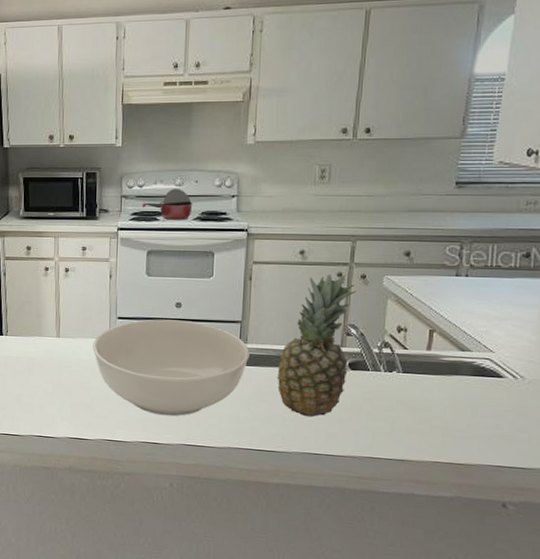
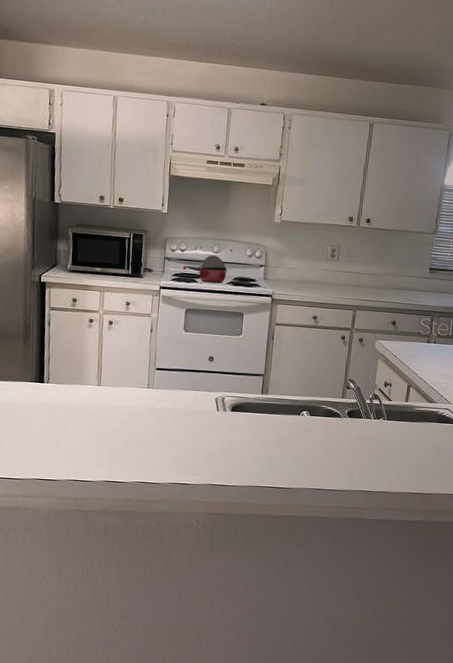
bowl: present [93,319,250,417] -> none [131,371,270,459]
fruit: present [277,274,357,417] -> none [291,337,356,458]

